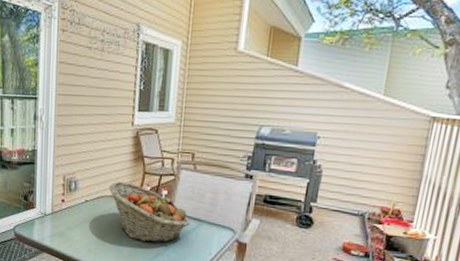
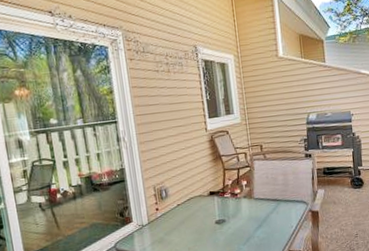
fruit basket: present [109,181,190,243] -> none [196,180,271,230]

